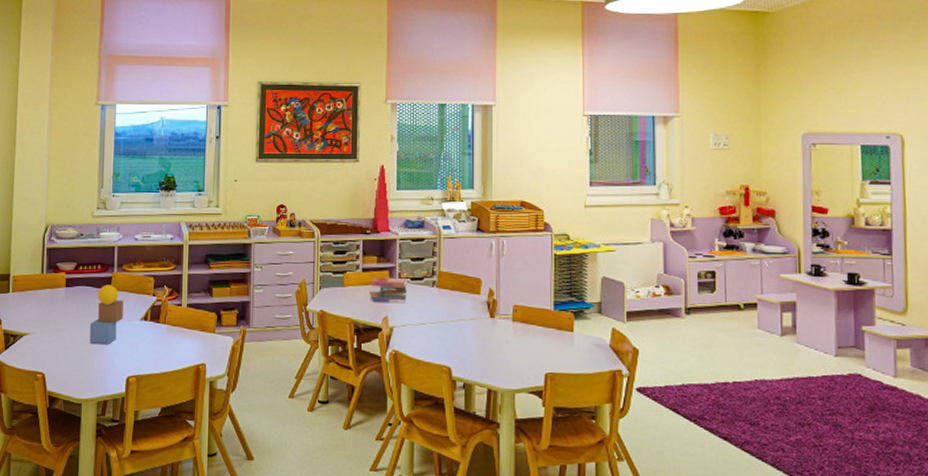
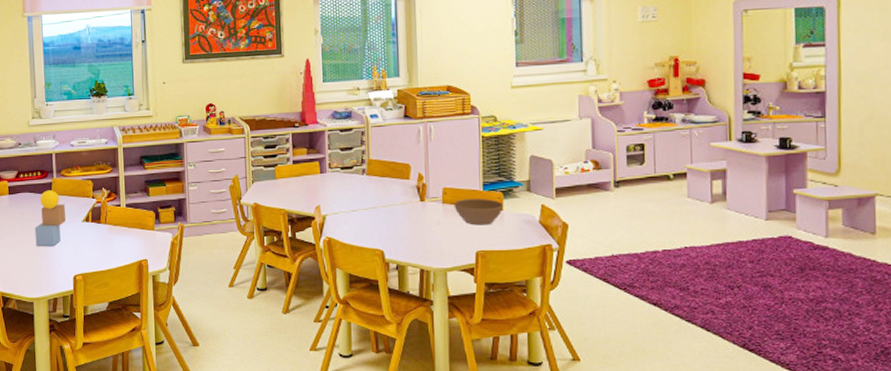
books: present [368,276,408,304] -> none [300,167,338,193]
bowl: none [524,318,575,347] -> present [454,199,504,225]

